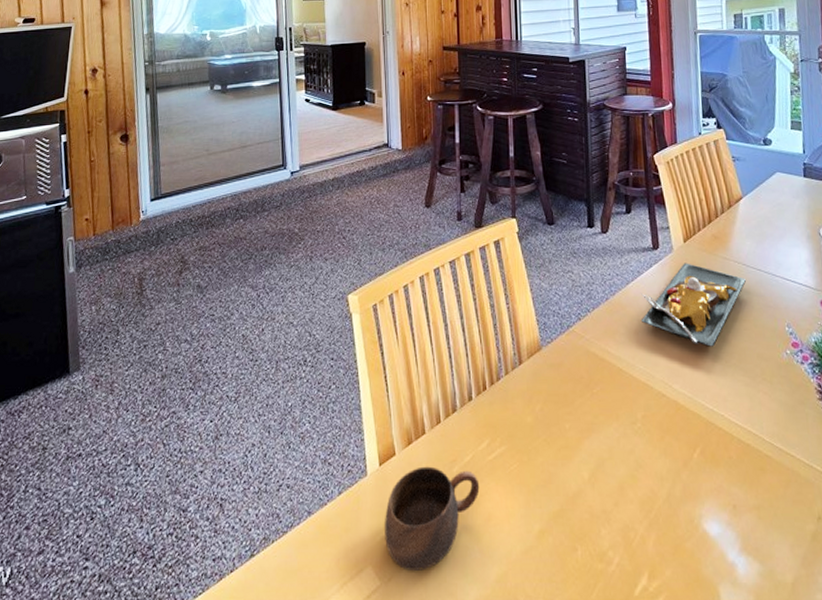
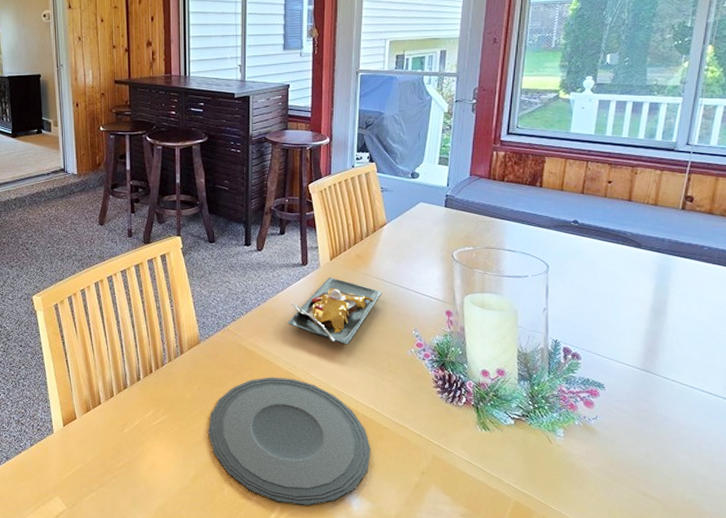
cup: present [385,466,480,571] -> none [69,428,146,500]
plate: none [555,391,753,572] -> present [208,377,371,507]

